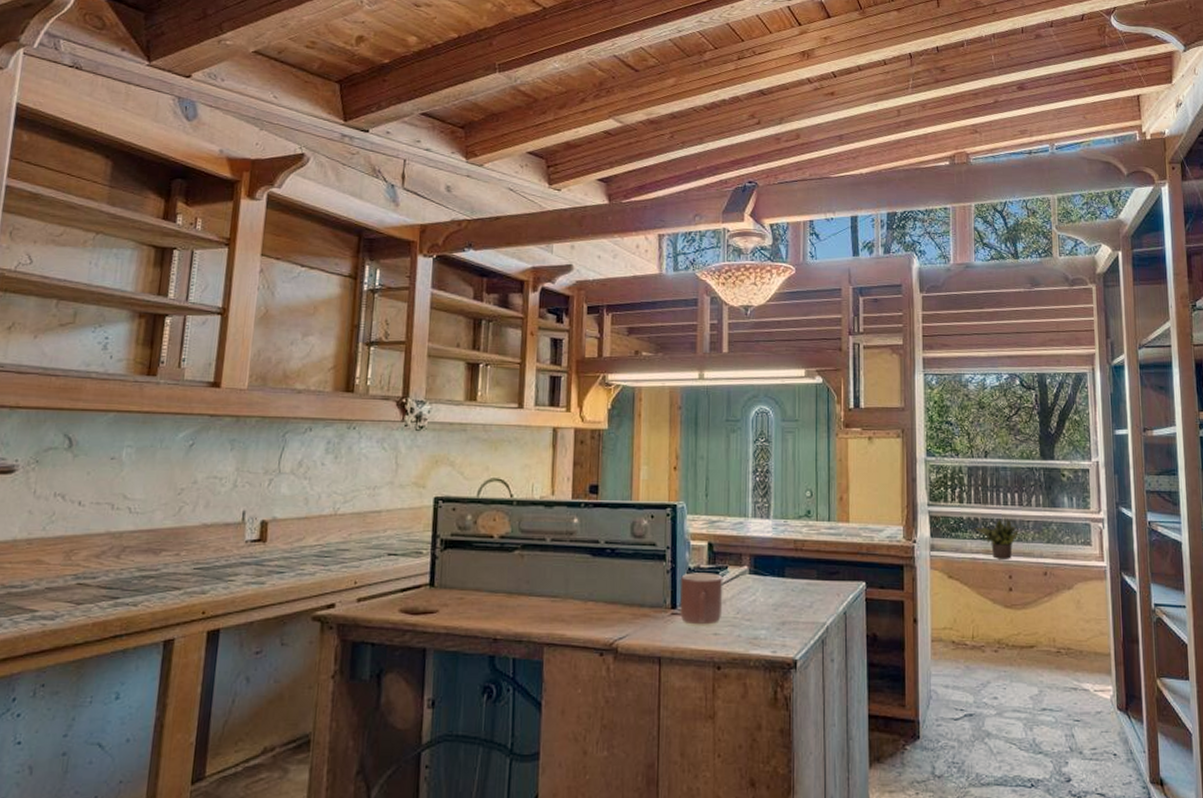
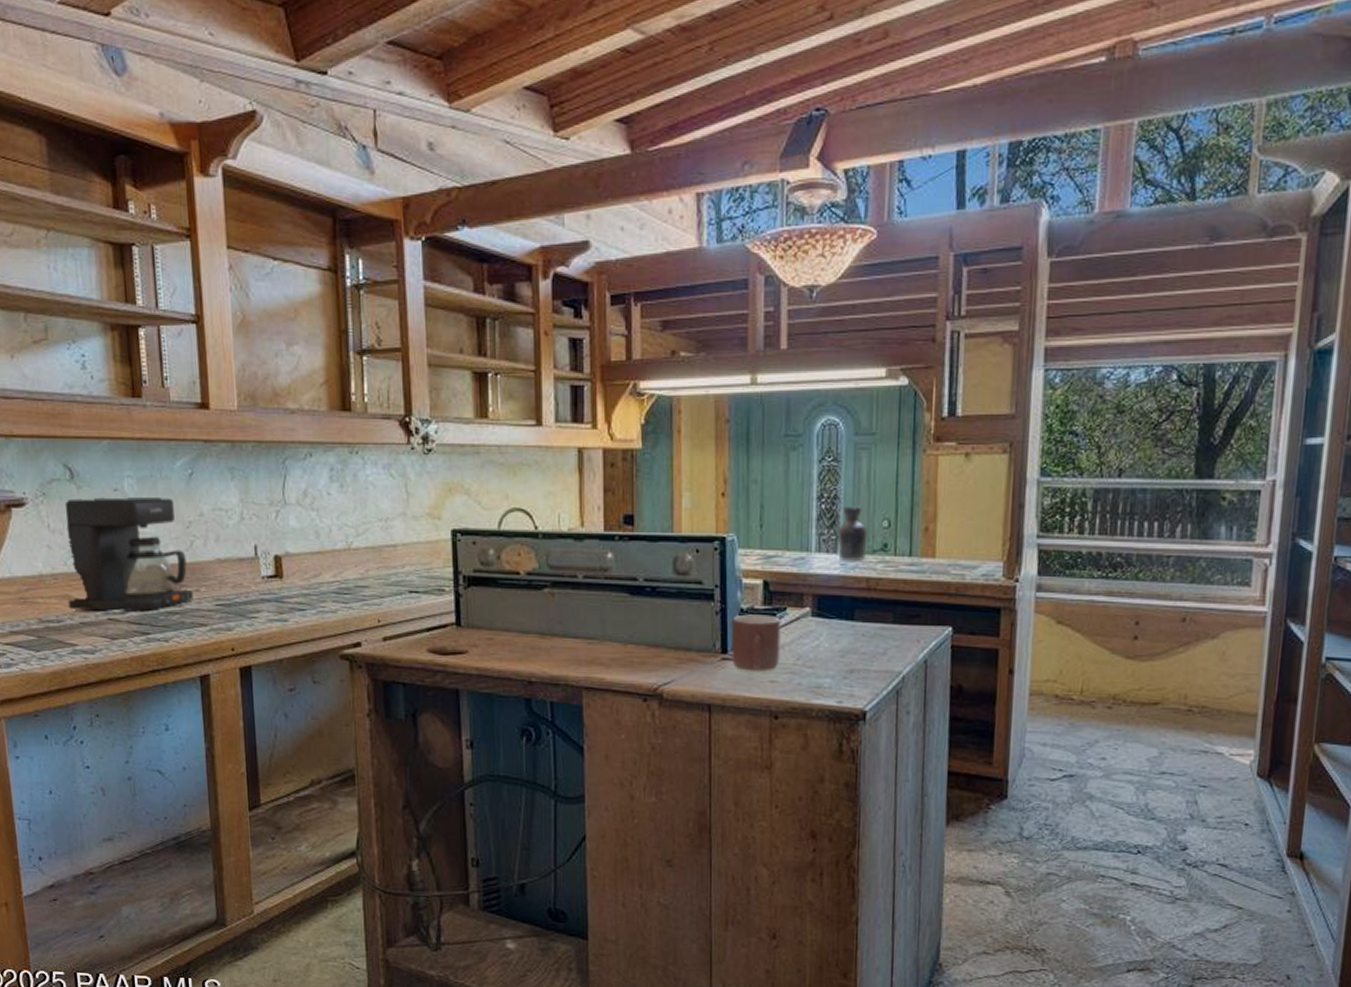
coffee maker: none [36,465,173,575] -> present [64,497,193,611]
ceramic jug: none [770,479,794,526] -> present [838,506,868,562]
potted plant: present [975,519,1019,559] -> none [1097,553,1154,602]

